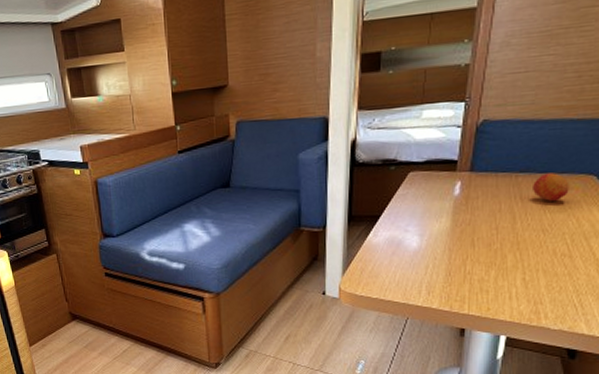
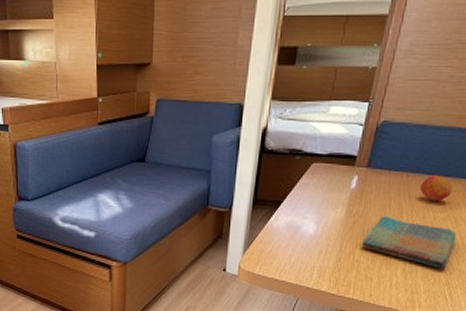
dish towel: none [472,222,580,275] -> present [361,216,457,269]

